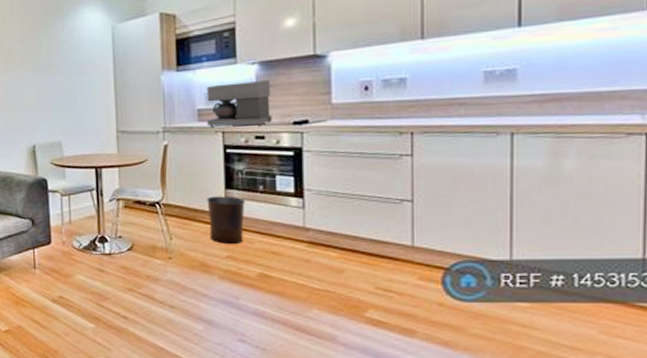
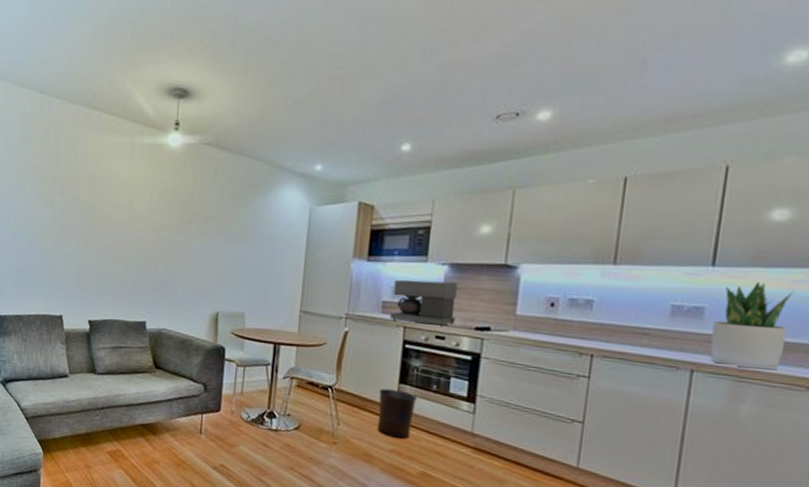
planter: none [527,36,603,124] -> present [710,282,795,371]

